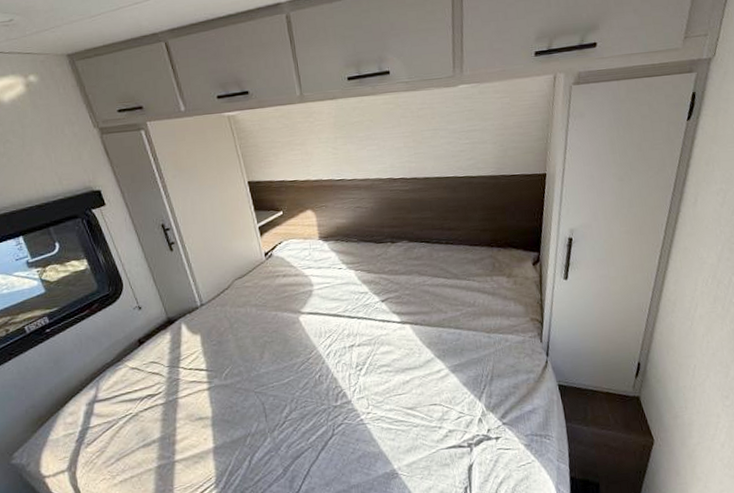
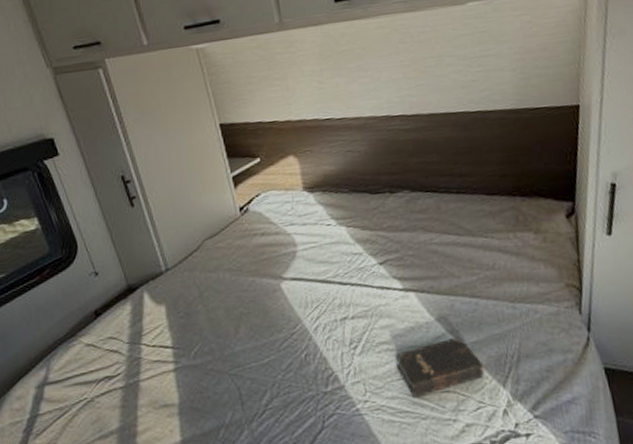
hardback book: none [393,360,465,410] -> present [395,336,485,398]

